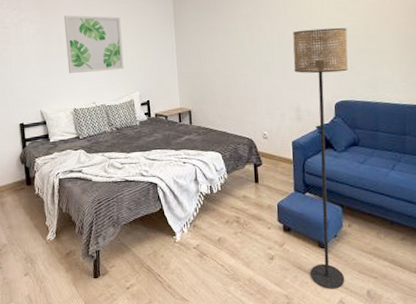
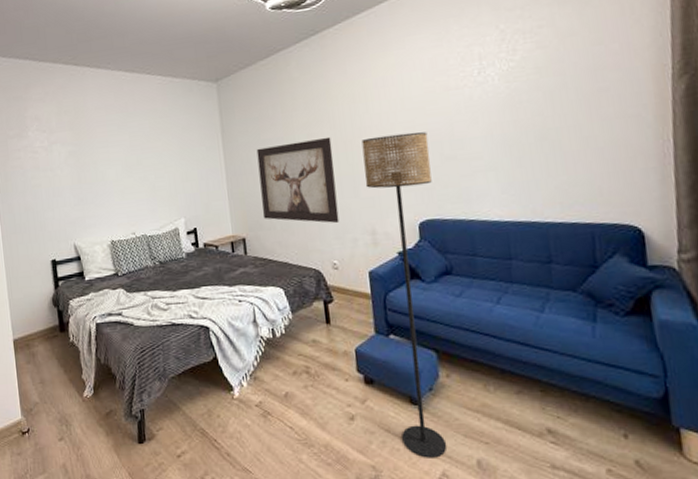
wall art: present [63,15,124,74] -> none [97,133,167,201]
wall art: none [204,27,271,101] -> present [256,136,340,223]

